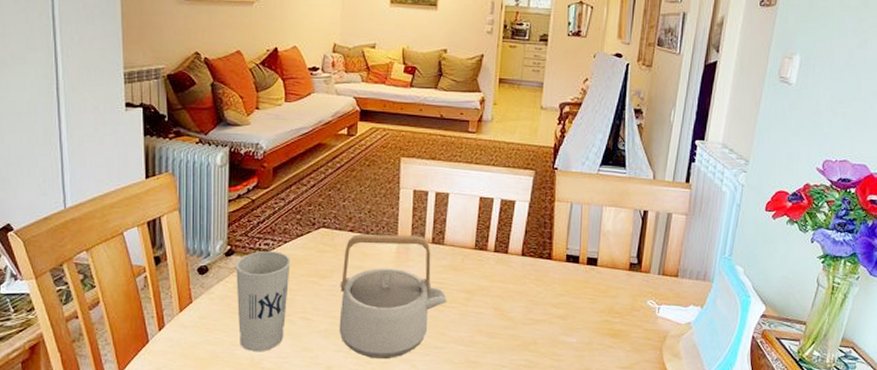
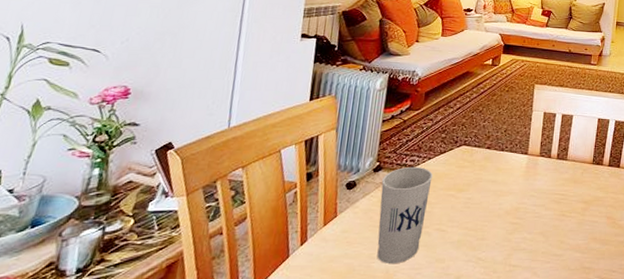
teapot: present [339,233,447,360] -> none [470,150,568,268]

